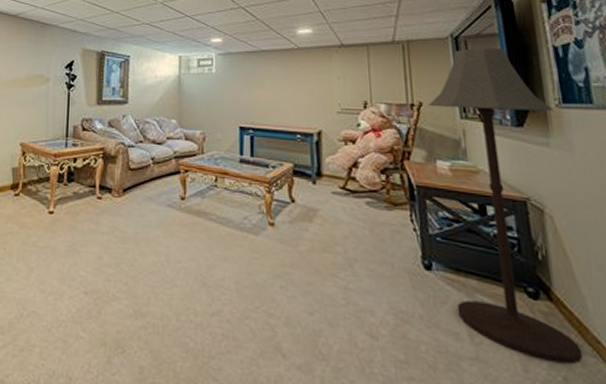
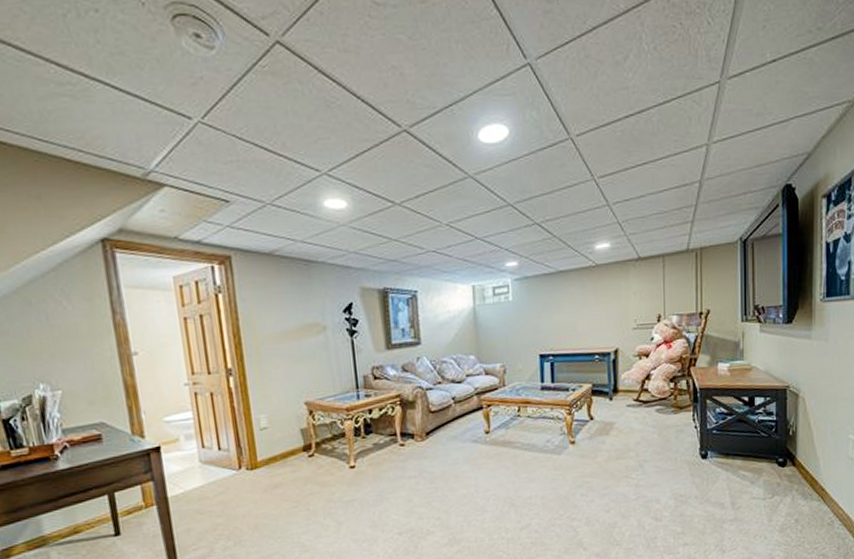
floor lamp: present [428,47,584,365] -> none [715,248,818,511]

